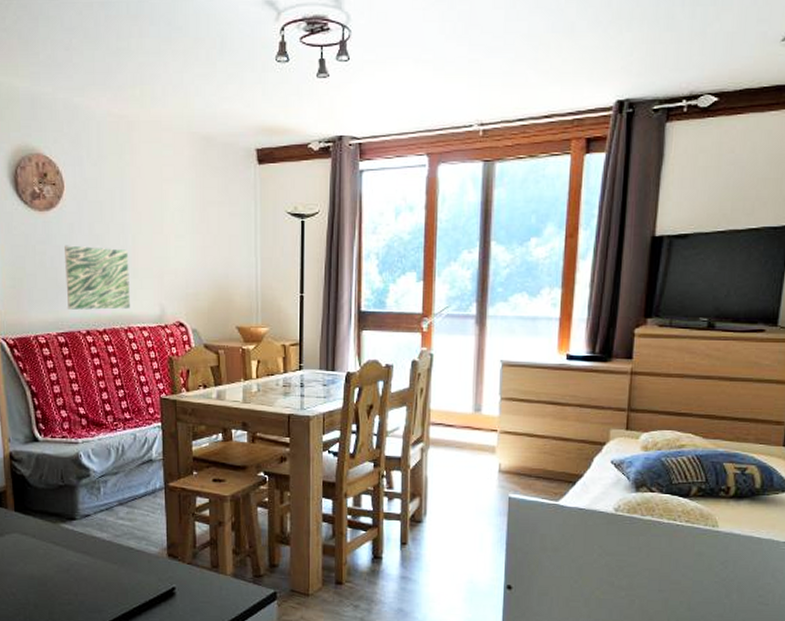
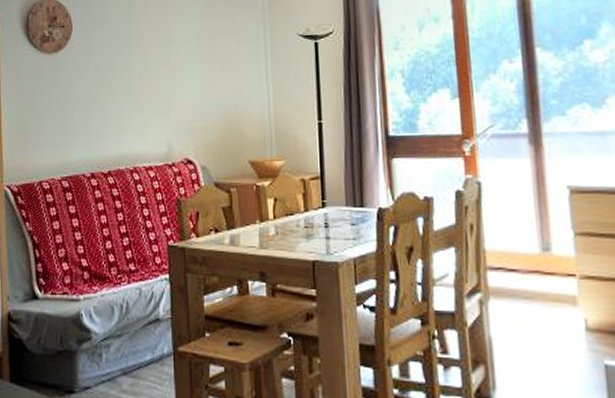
wall art: present [65,245,131,310] -> none [71,85,137,152]

